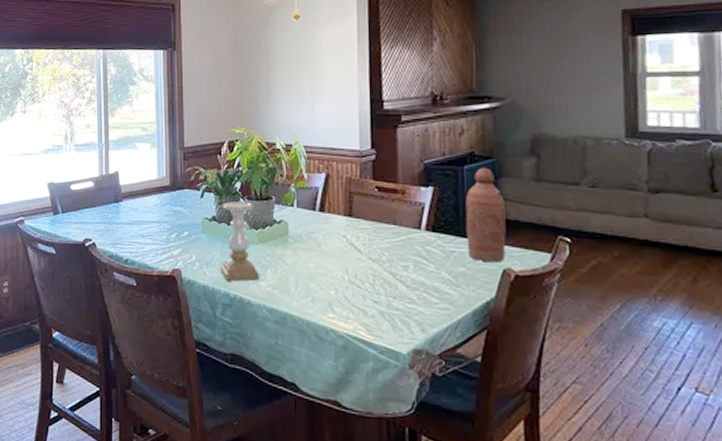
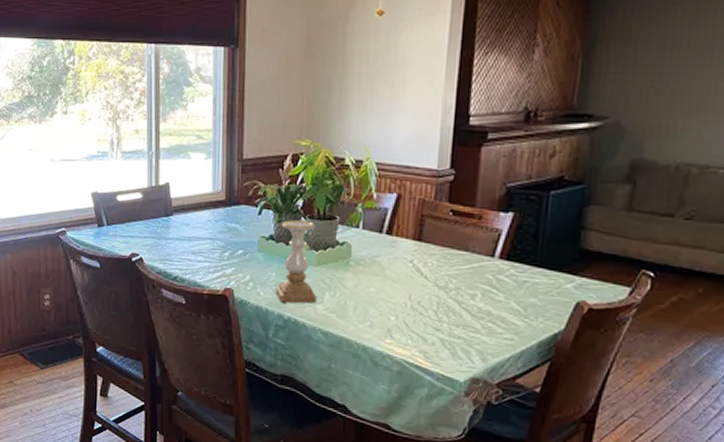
bottle: present [465,167,507,263] -> none [542,193,590,295]

